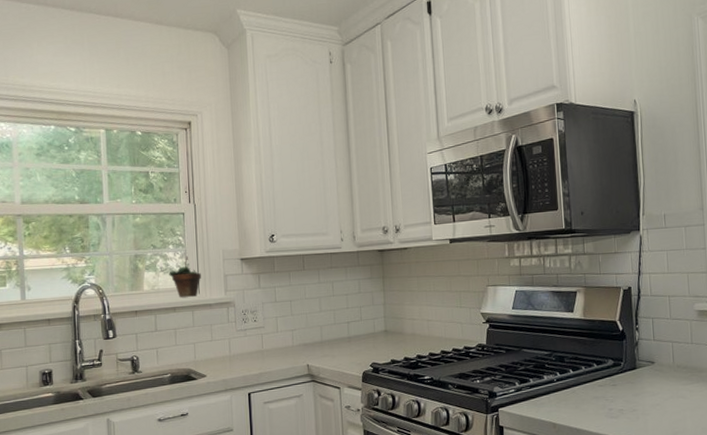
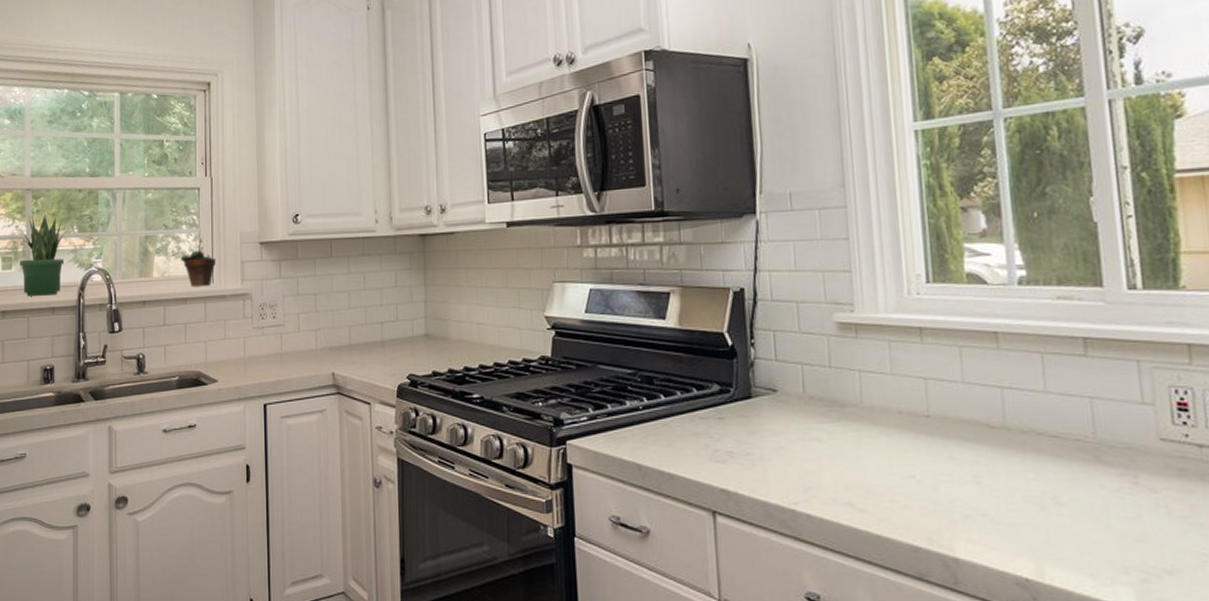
planter: none [14,237,58,311] -> present [20,214,66,297]

